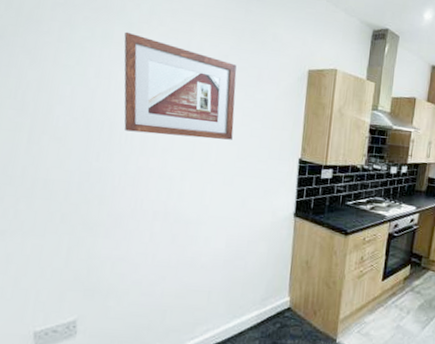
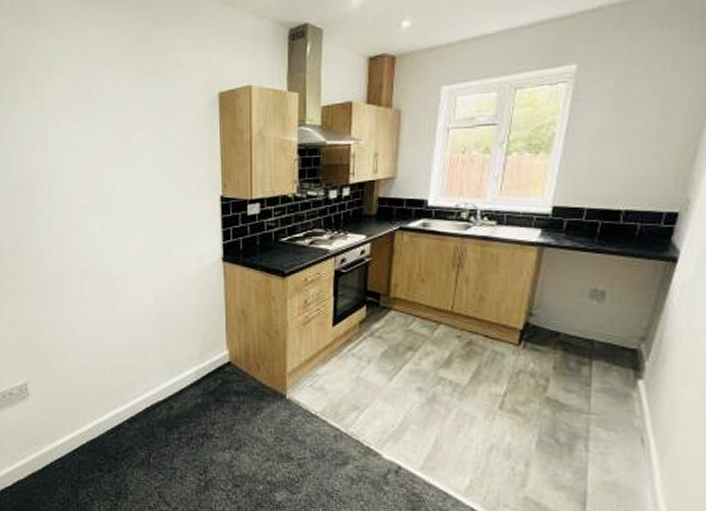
picture frame: present [124,31,237,140] -> none [30,89,147,192]

